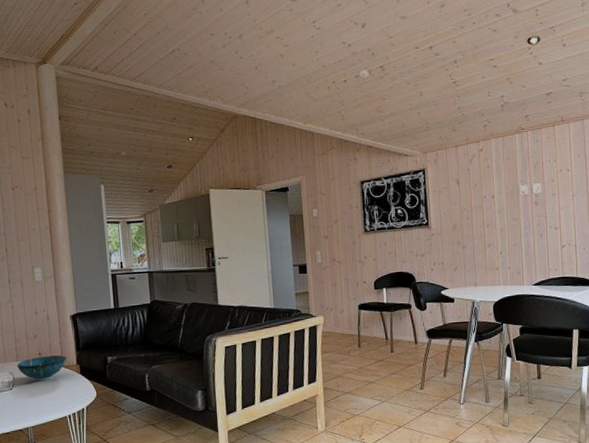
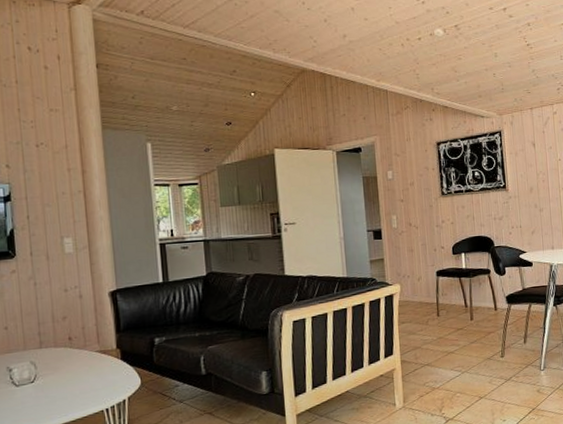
decorative bowl: present [17,355,67,382] -> none [40,339,104,371]

